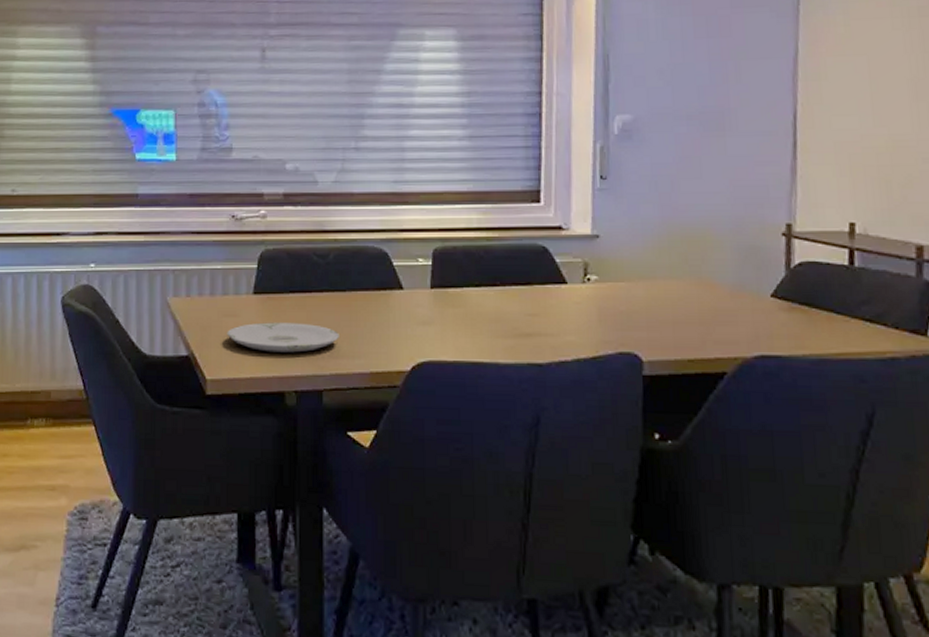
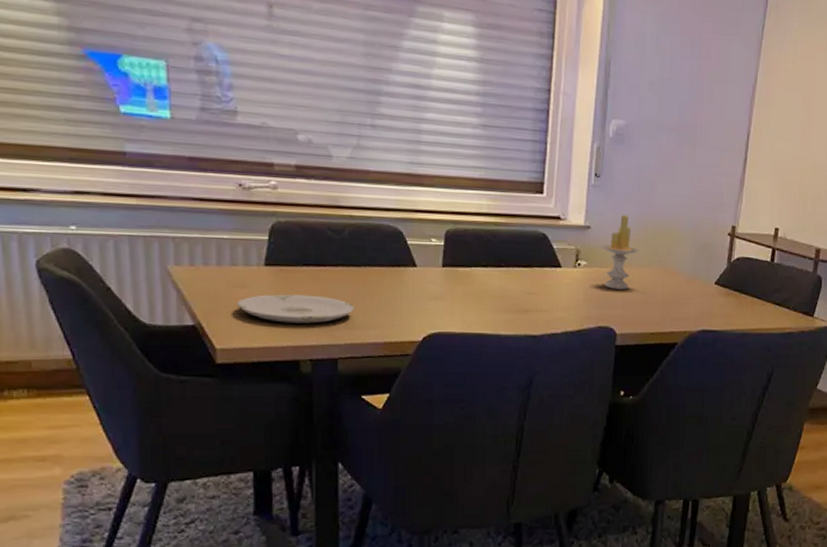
candle: none [615,219,664,307] -> present [602,214,639,290]

